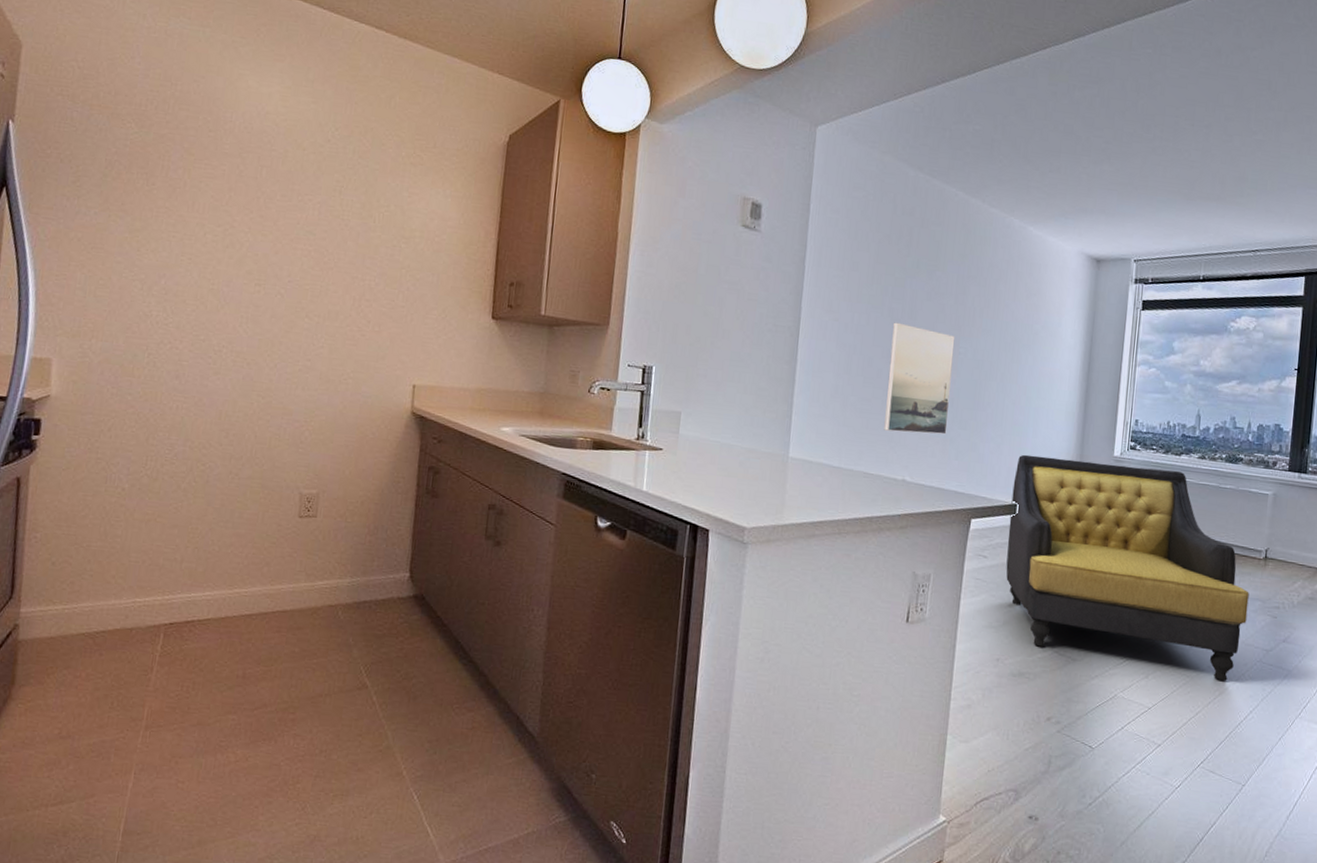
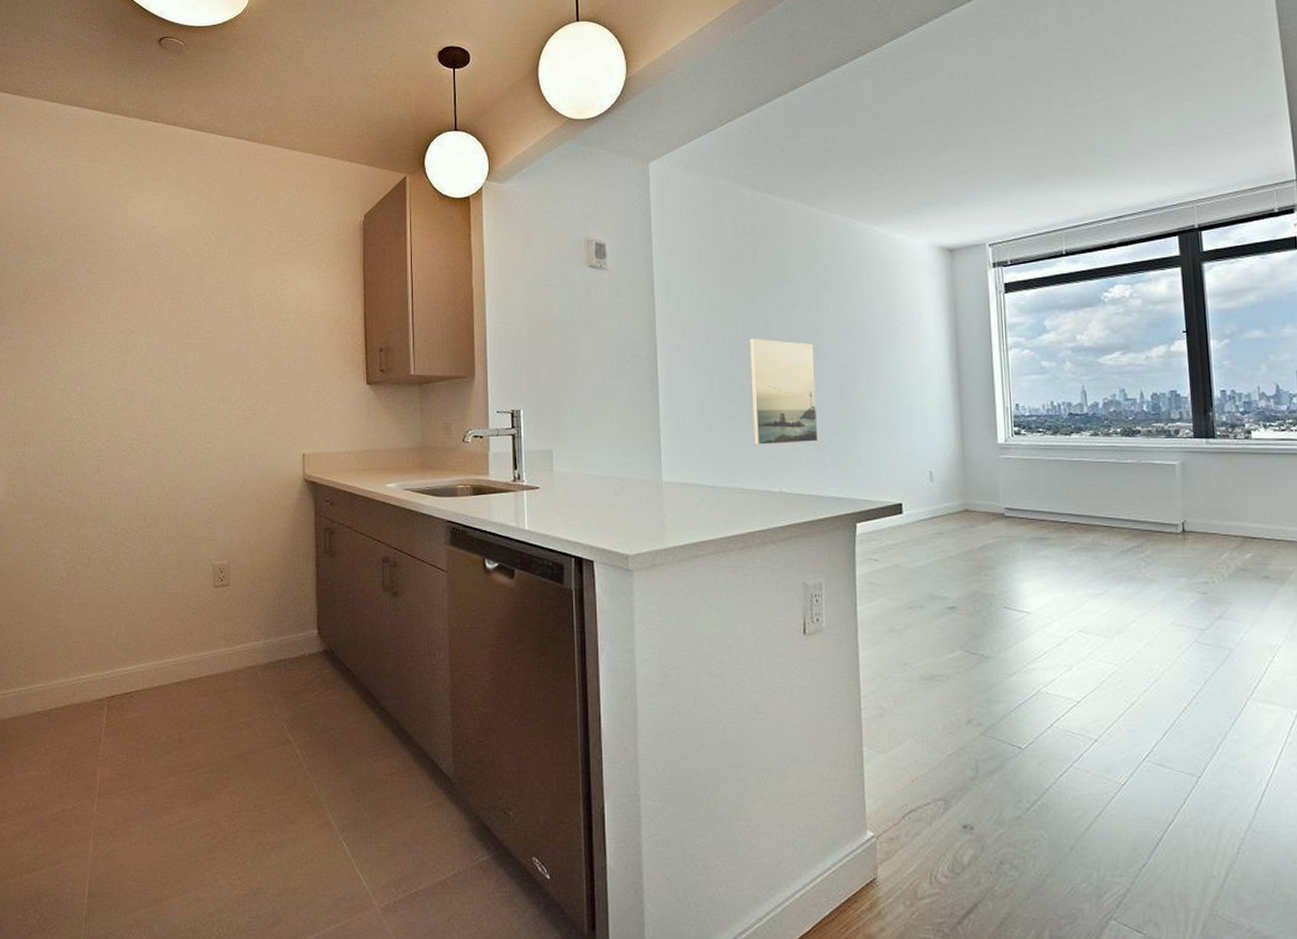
armchair: present [1006,454,1249,682] -> none [895,451,1173,667]

